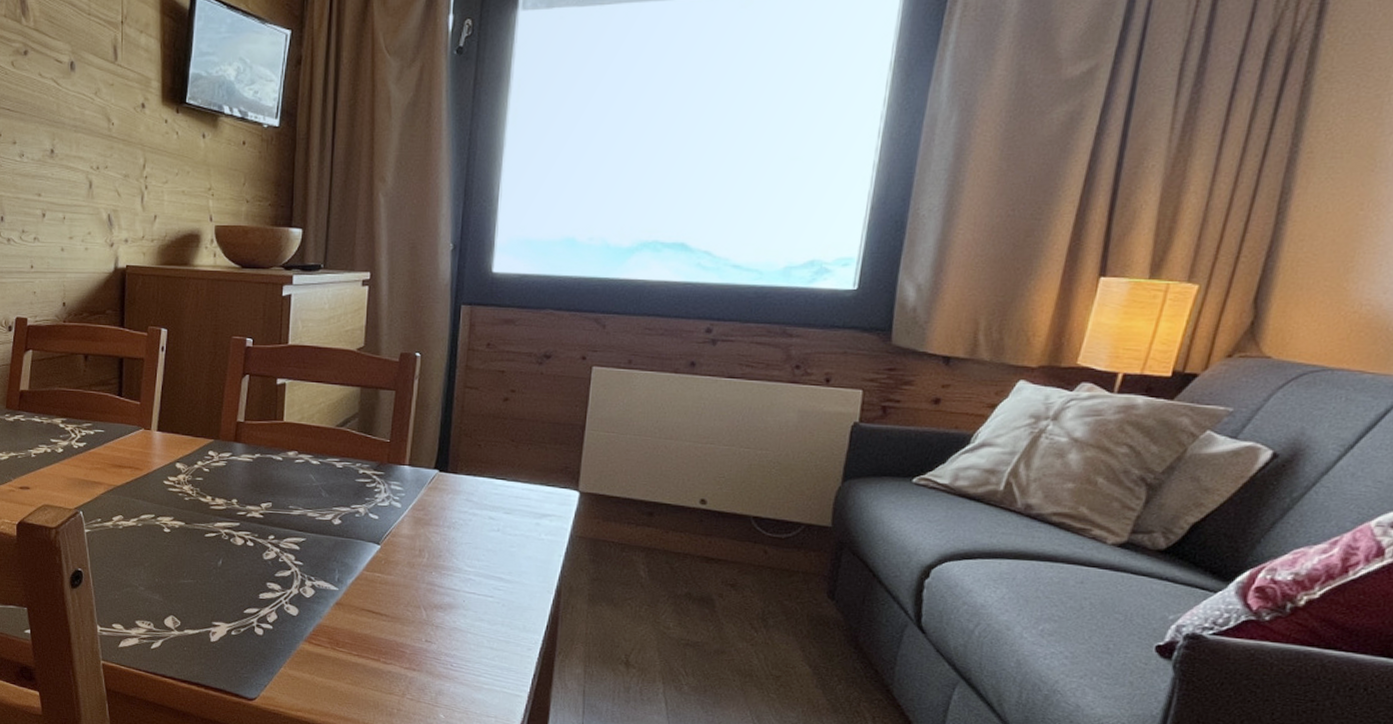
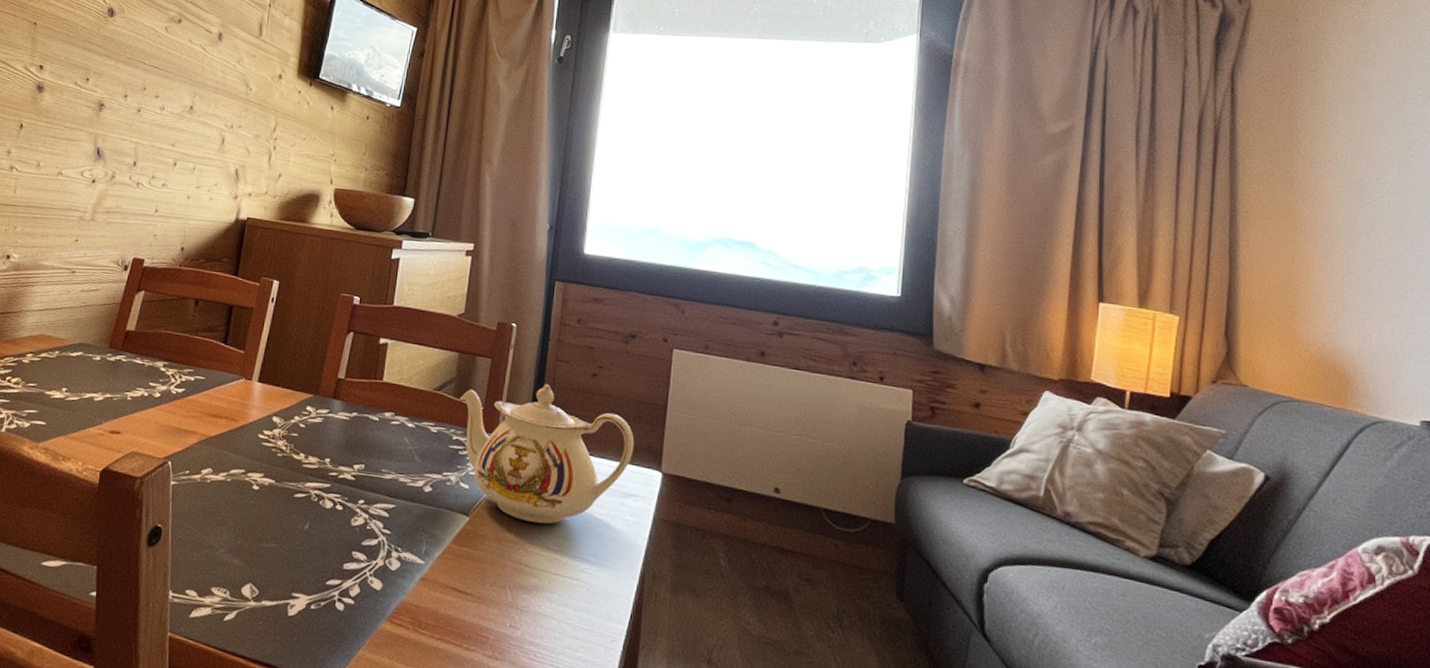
teapot: none [364,412,550,547] -> present [460,383,635,524]

